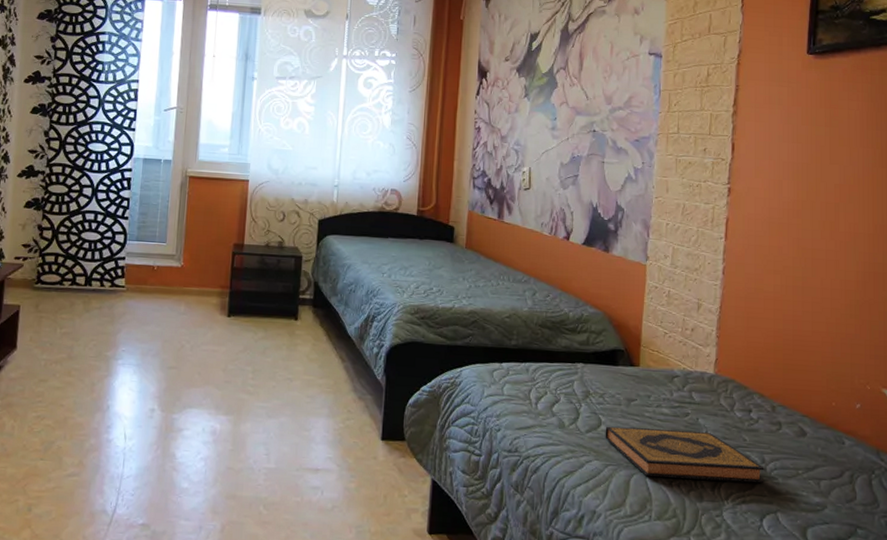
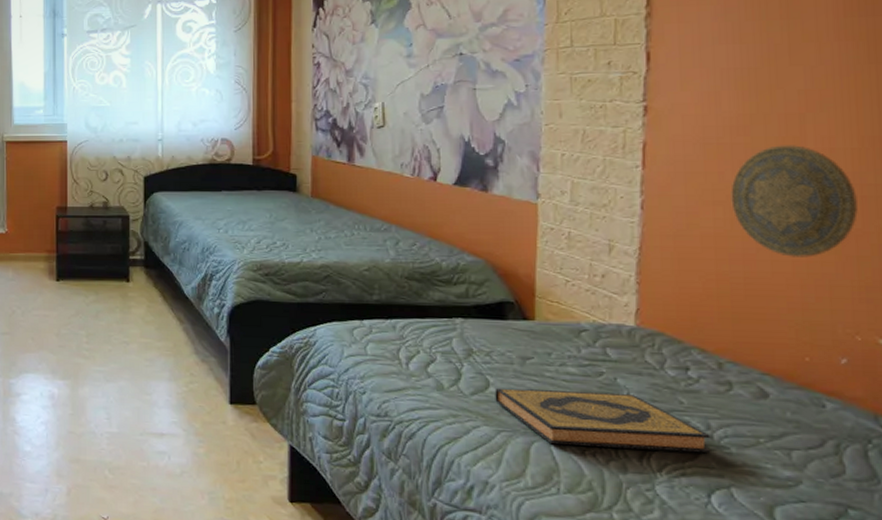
decorative plate: none [786,227,871,320] -> present [730,145,858,257]

